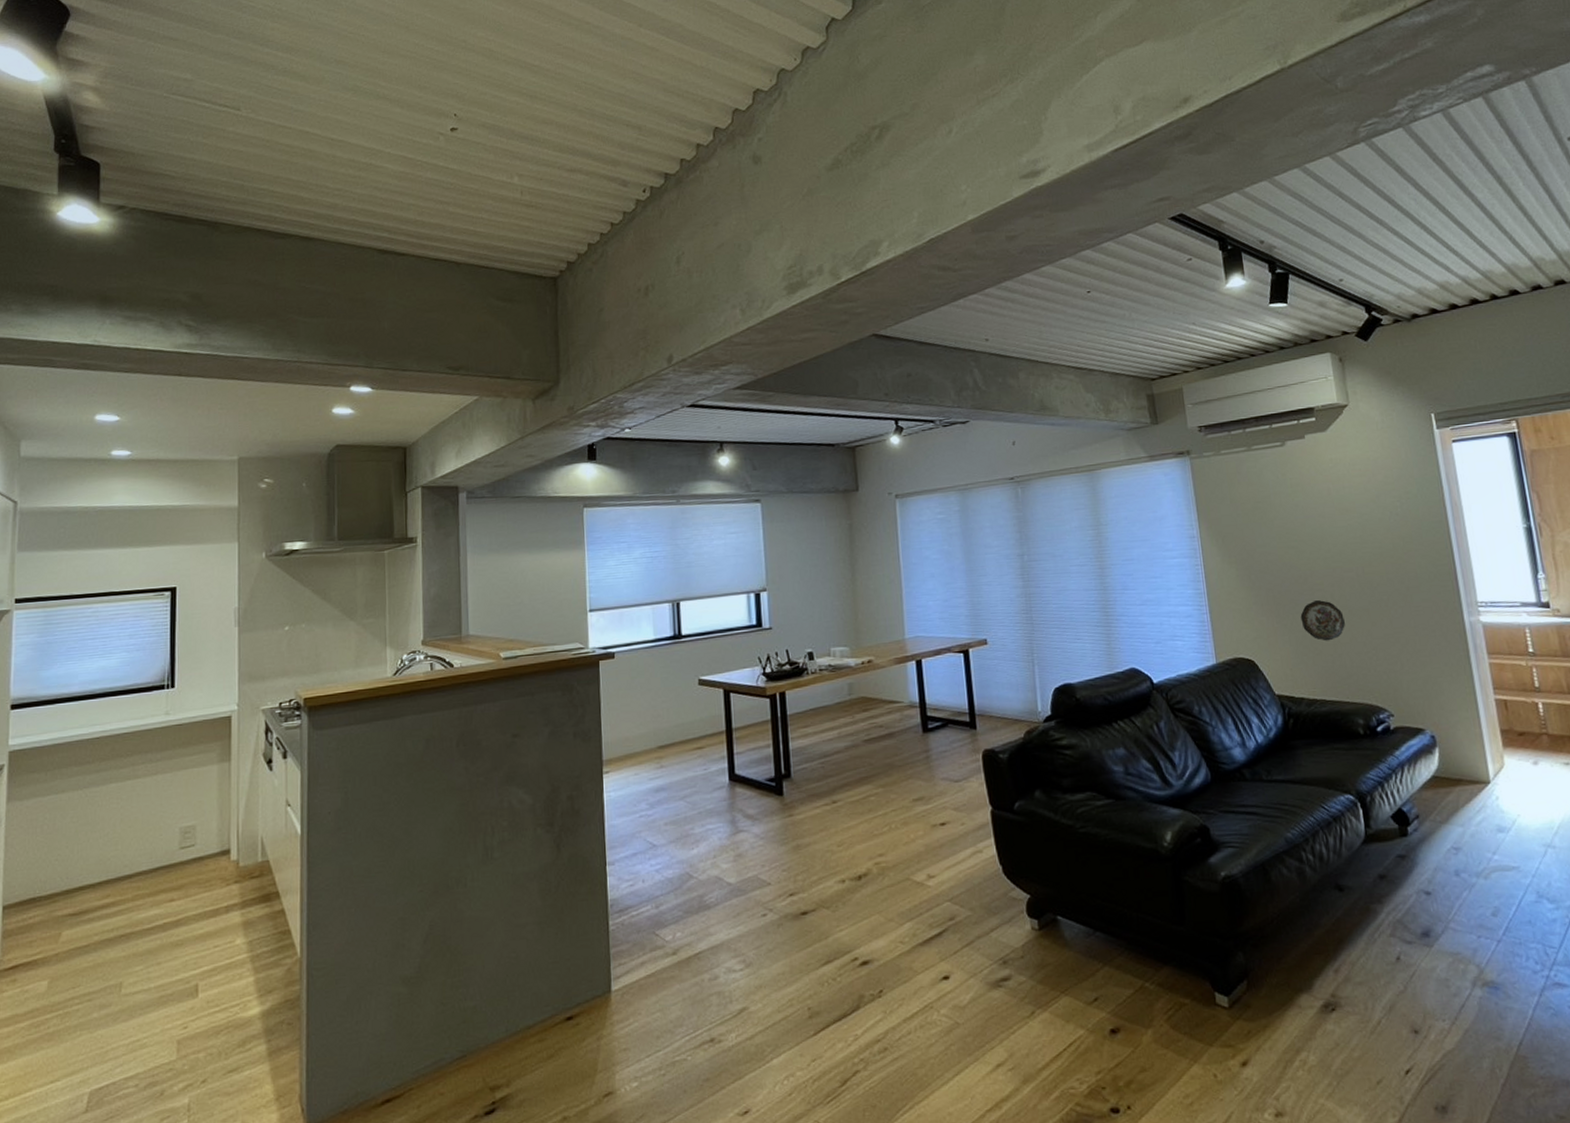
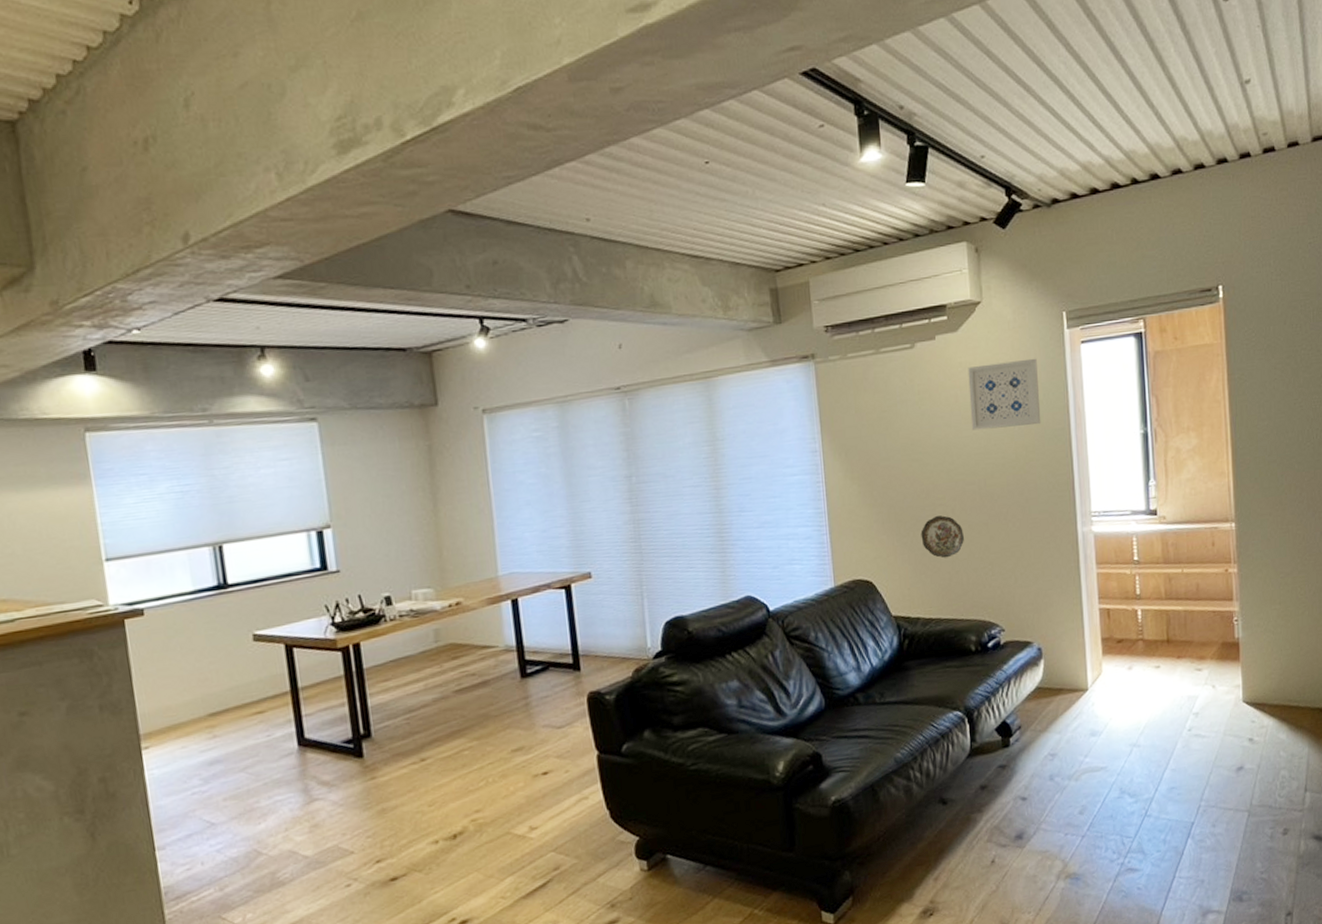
wall art: none [1338,455,1417,521] -> present [967,358,1041,431]

